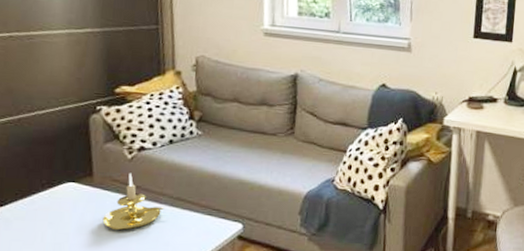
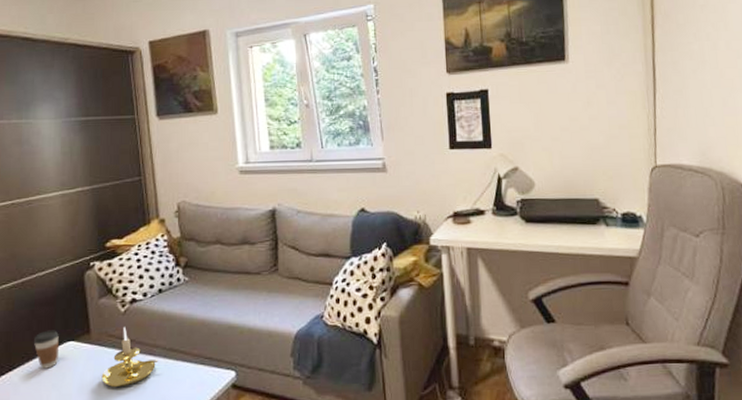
coffee cup: none [28,169,58,207] -> present [33,330,59,369]

